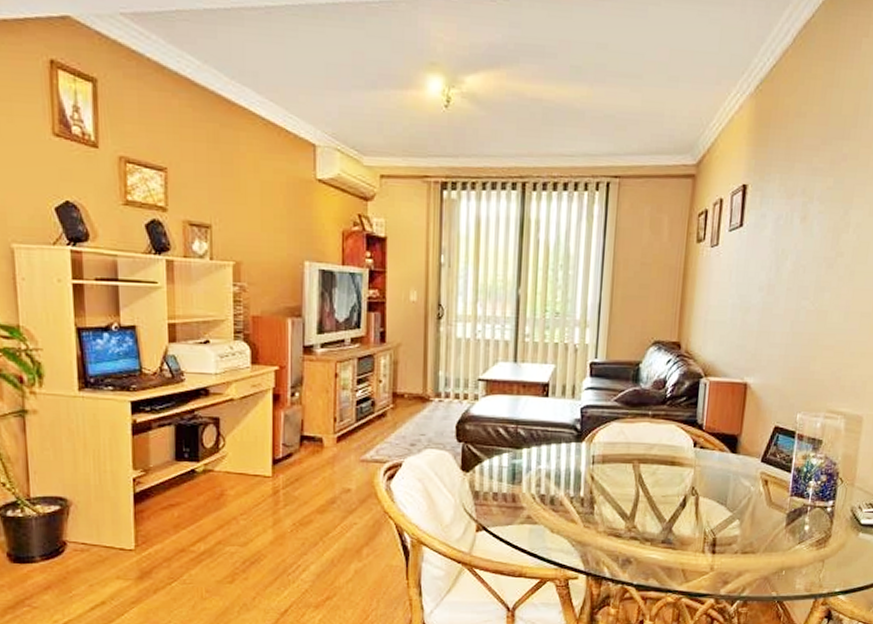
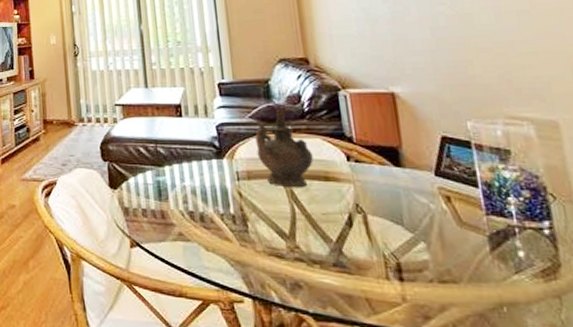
ceremonial vessel: none [615,394,665,472] -> present [255,109,313,188]

